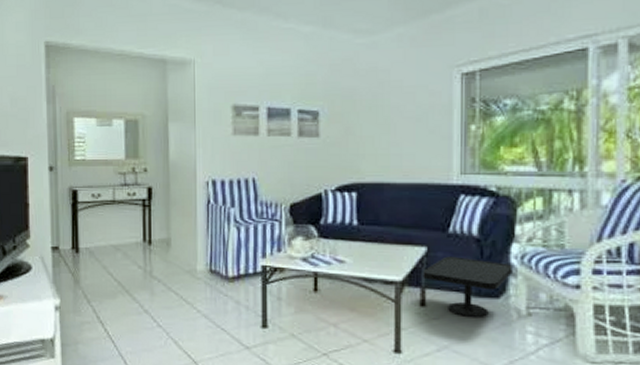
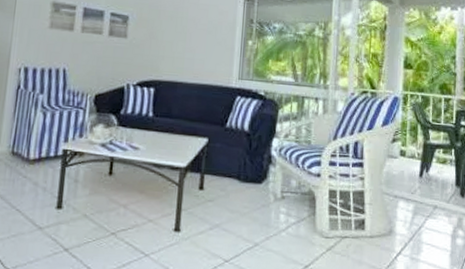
side table: present [423,256,513,318] -> none [203,147,273,201]

